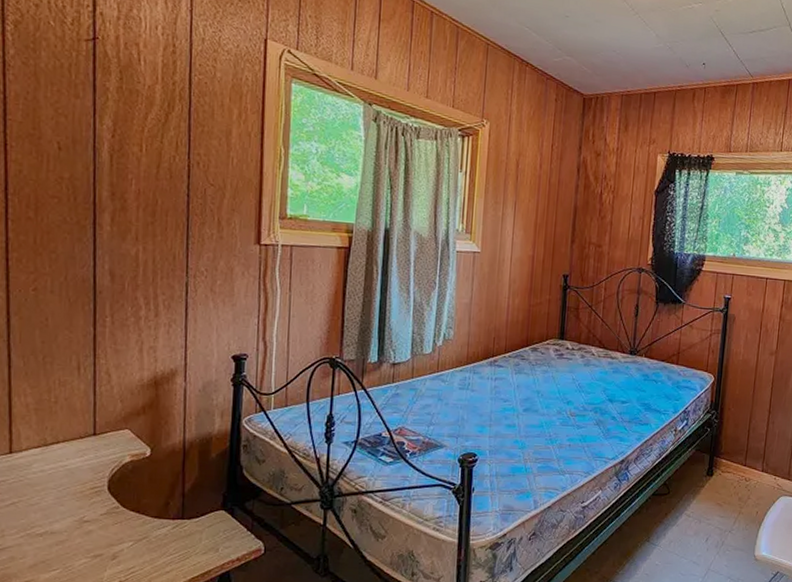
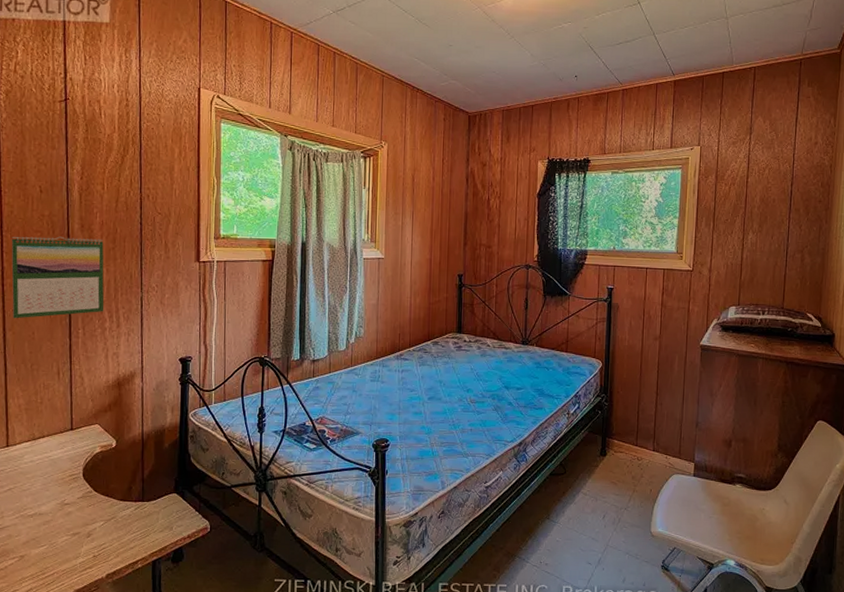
calendar: none [19,201,140,301] -> present [11,236,104,319]

